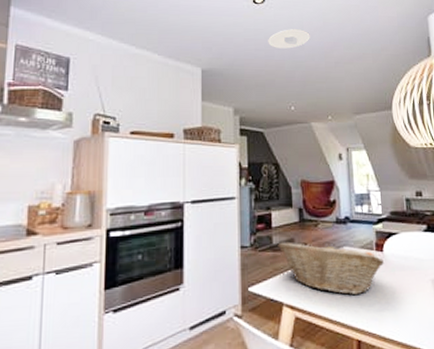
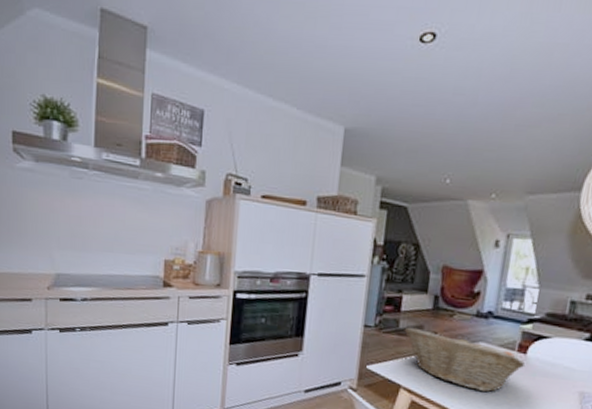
recessed light: present [268,29,310,49] -> none [430,78,489,105]

